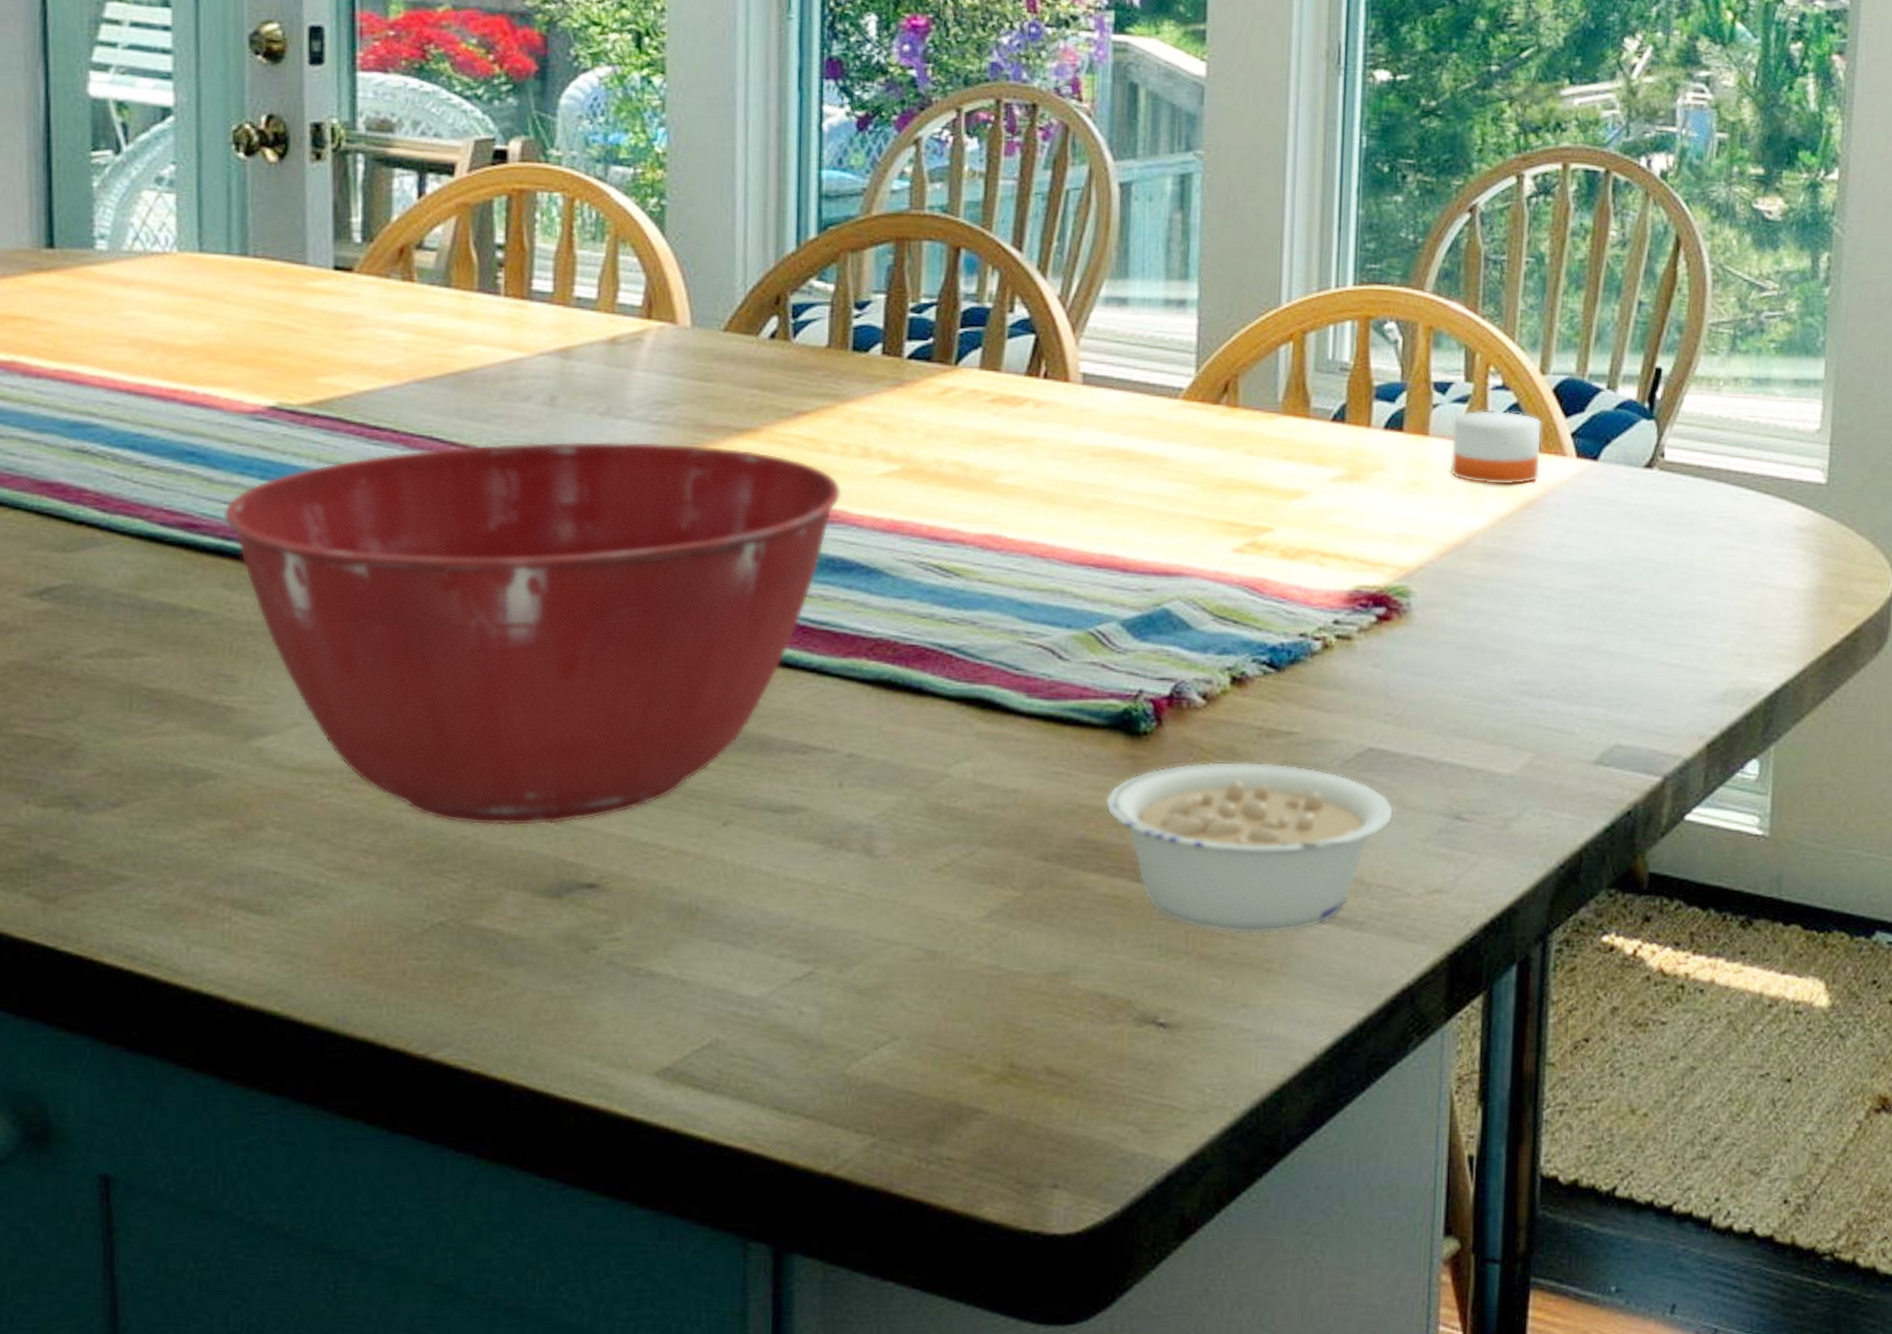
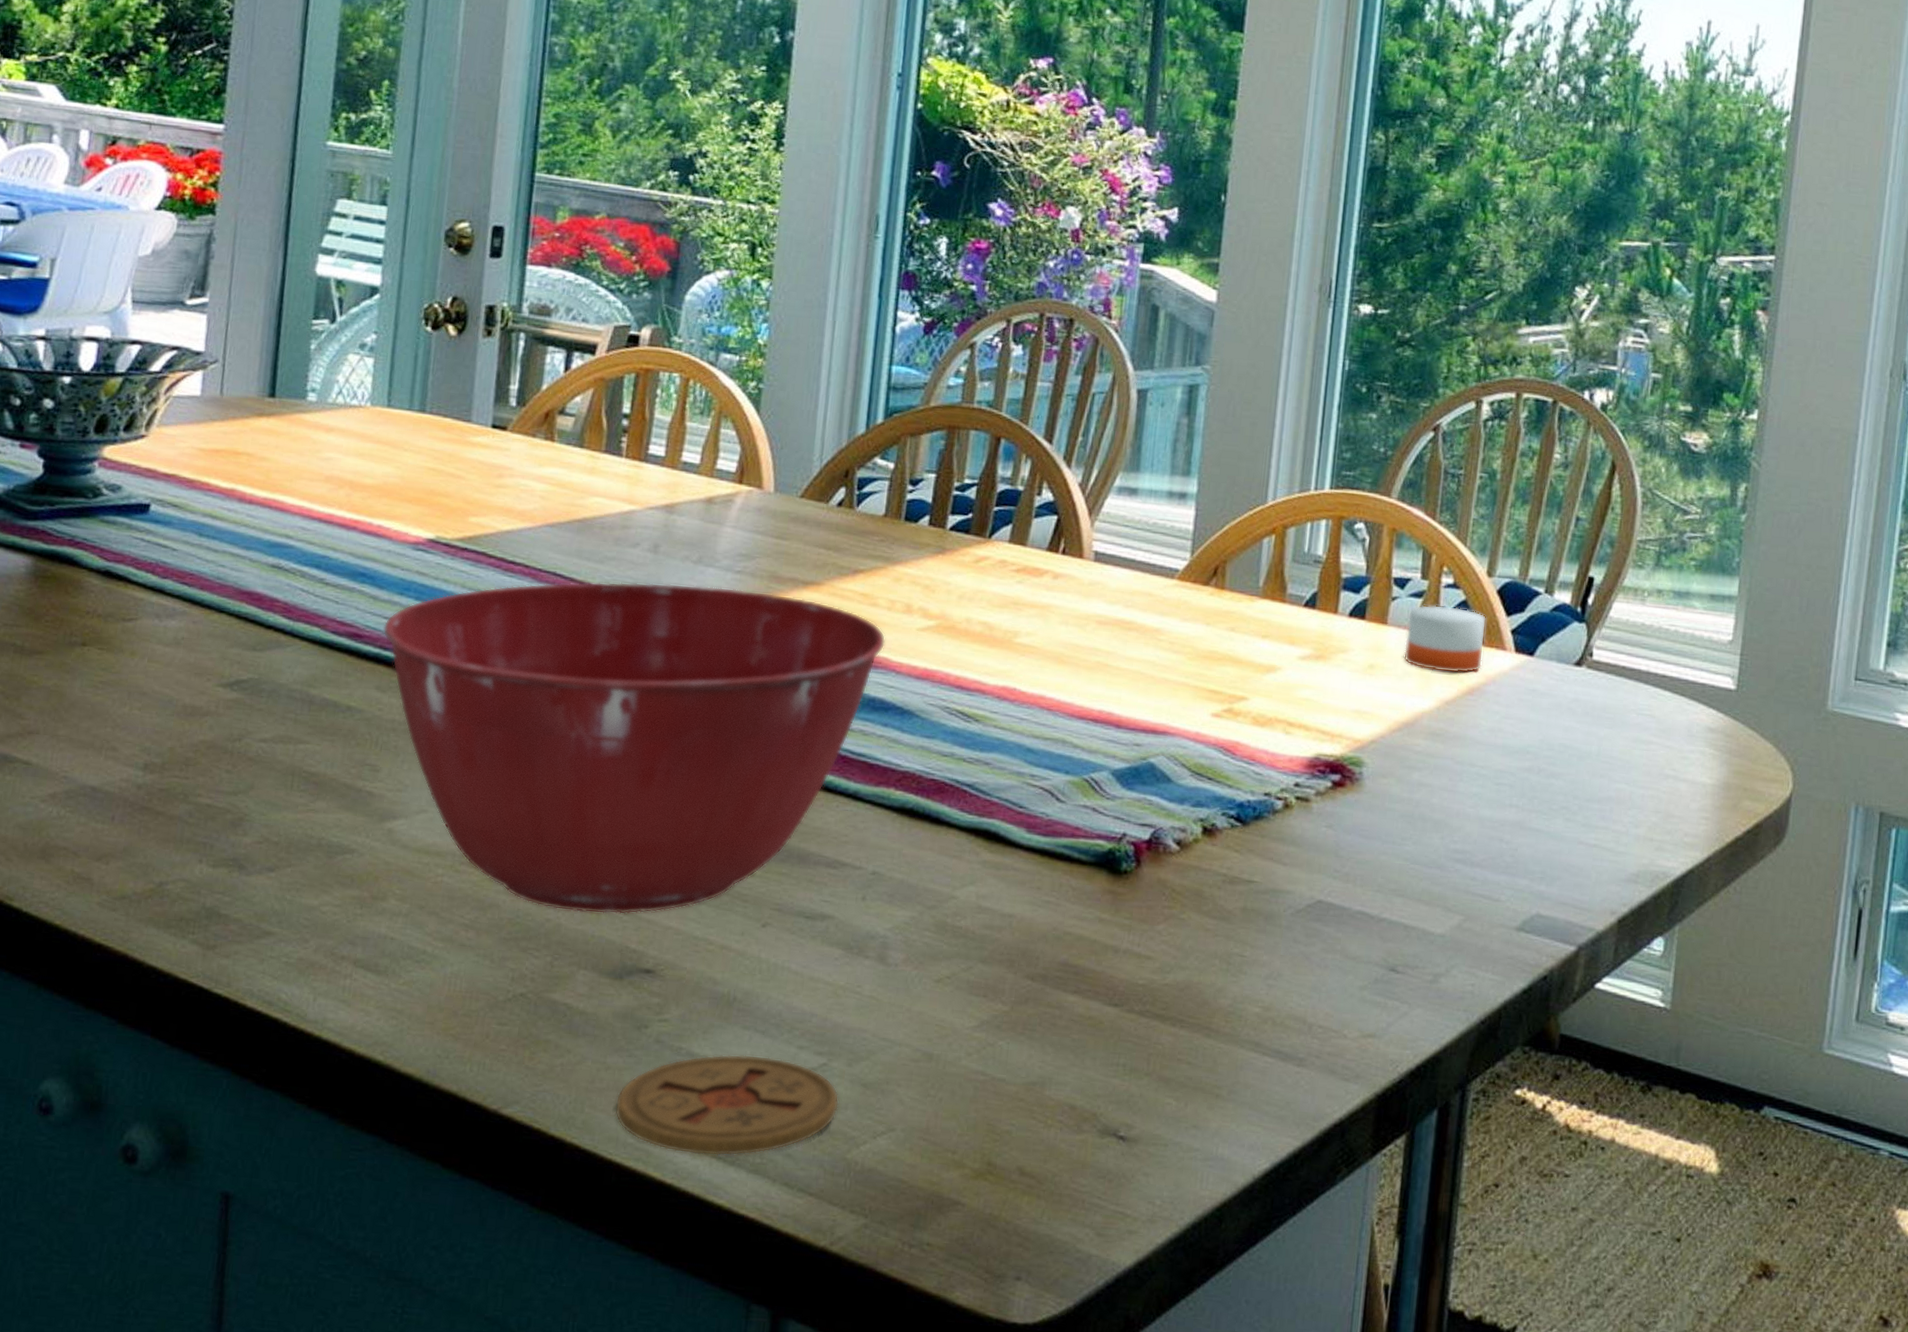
coaster: none [566,969,831,1084] -> present [614,1054,839,1156]
legume: present [1105,761,1394,934] -> none [1086,902,1337,1063]

